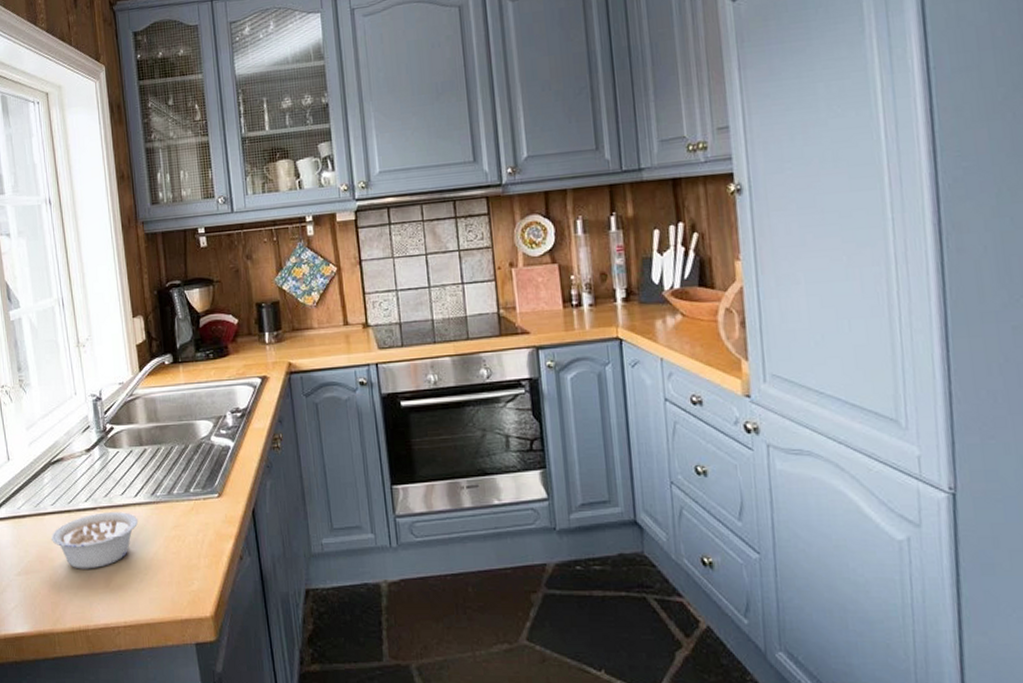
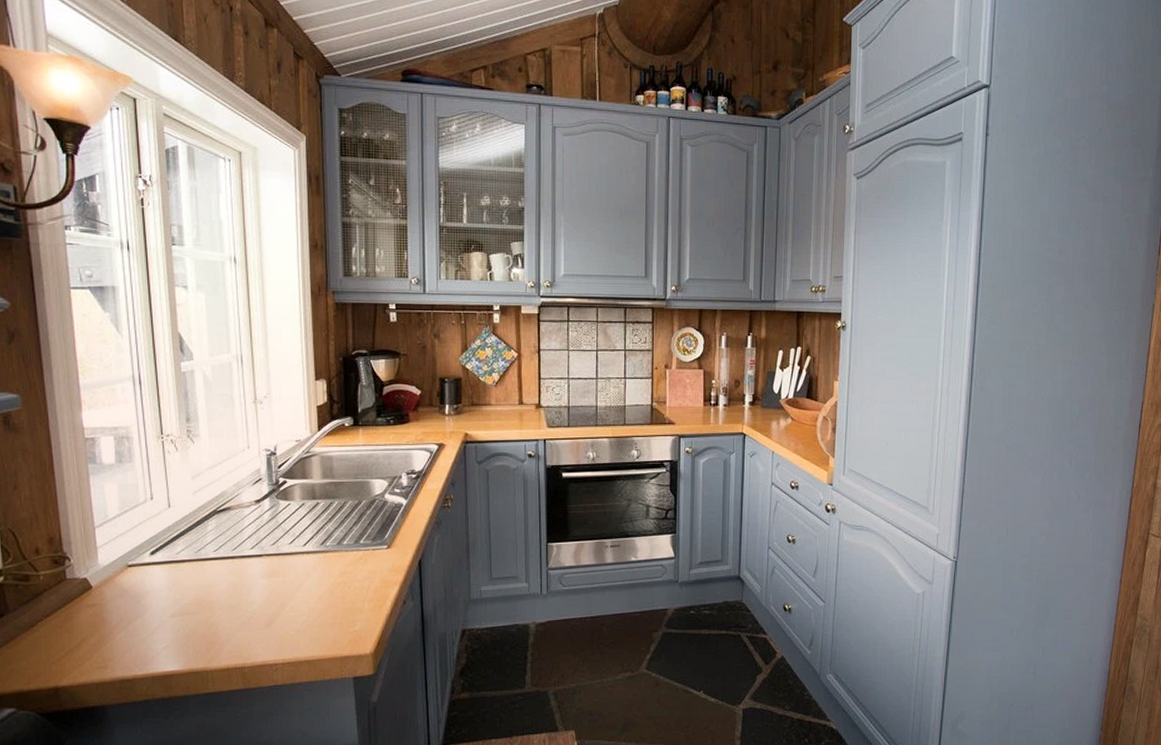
legume: present [51,512,139,569] -> none [211,559,306,612]

